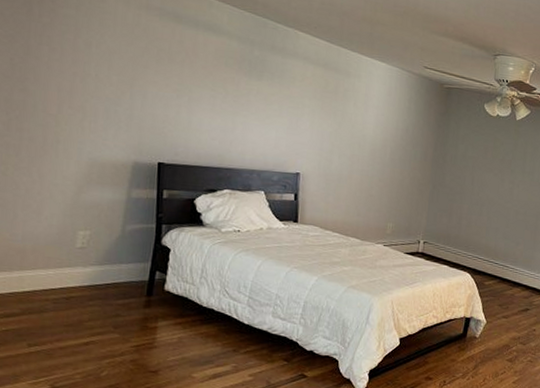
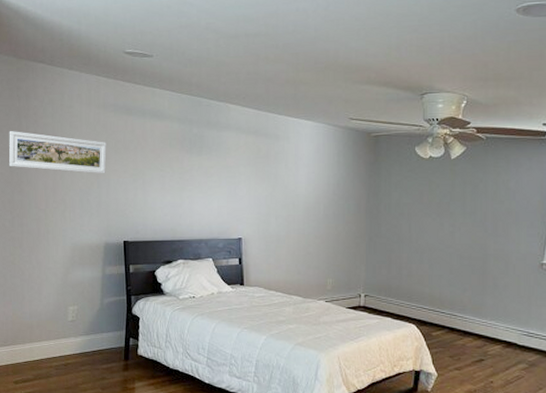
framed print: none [10,16,146,85] -> present [9,131,107,174]

